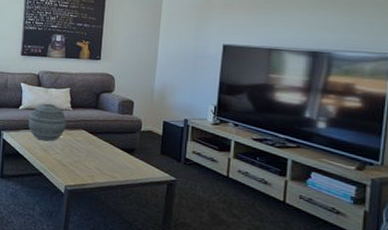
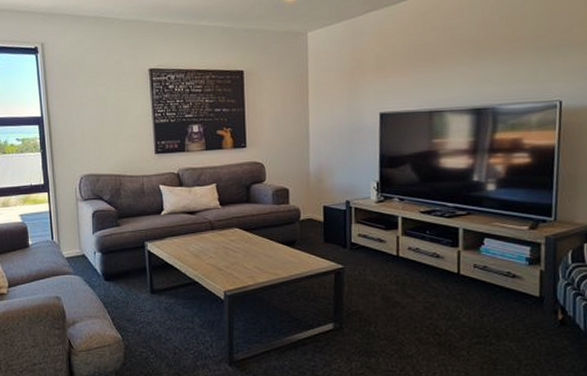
decorative orb: present [28,103,66,142] -> none [173,204,217,246]

